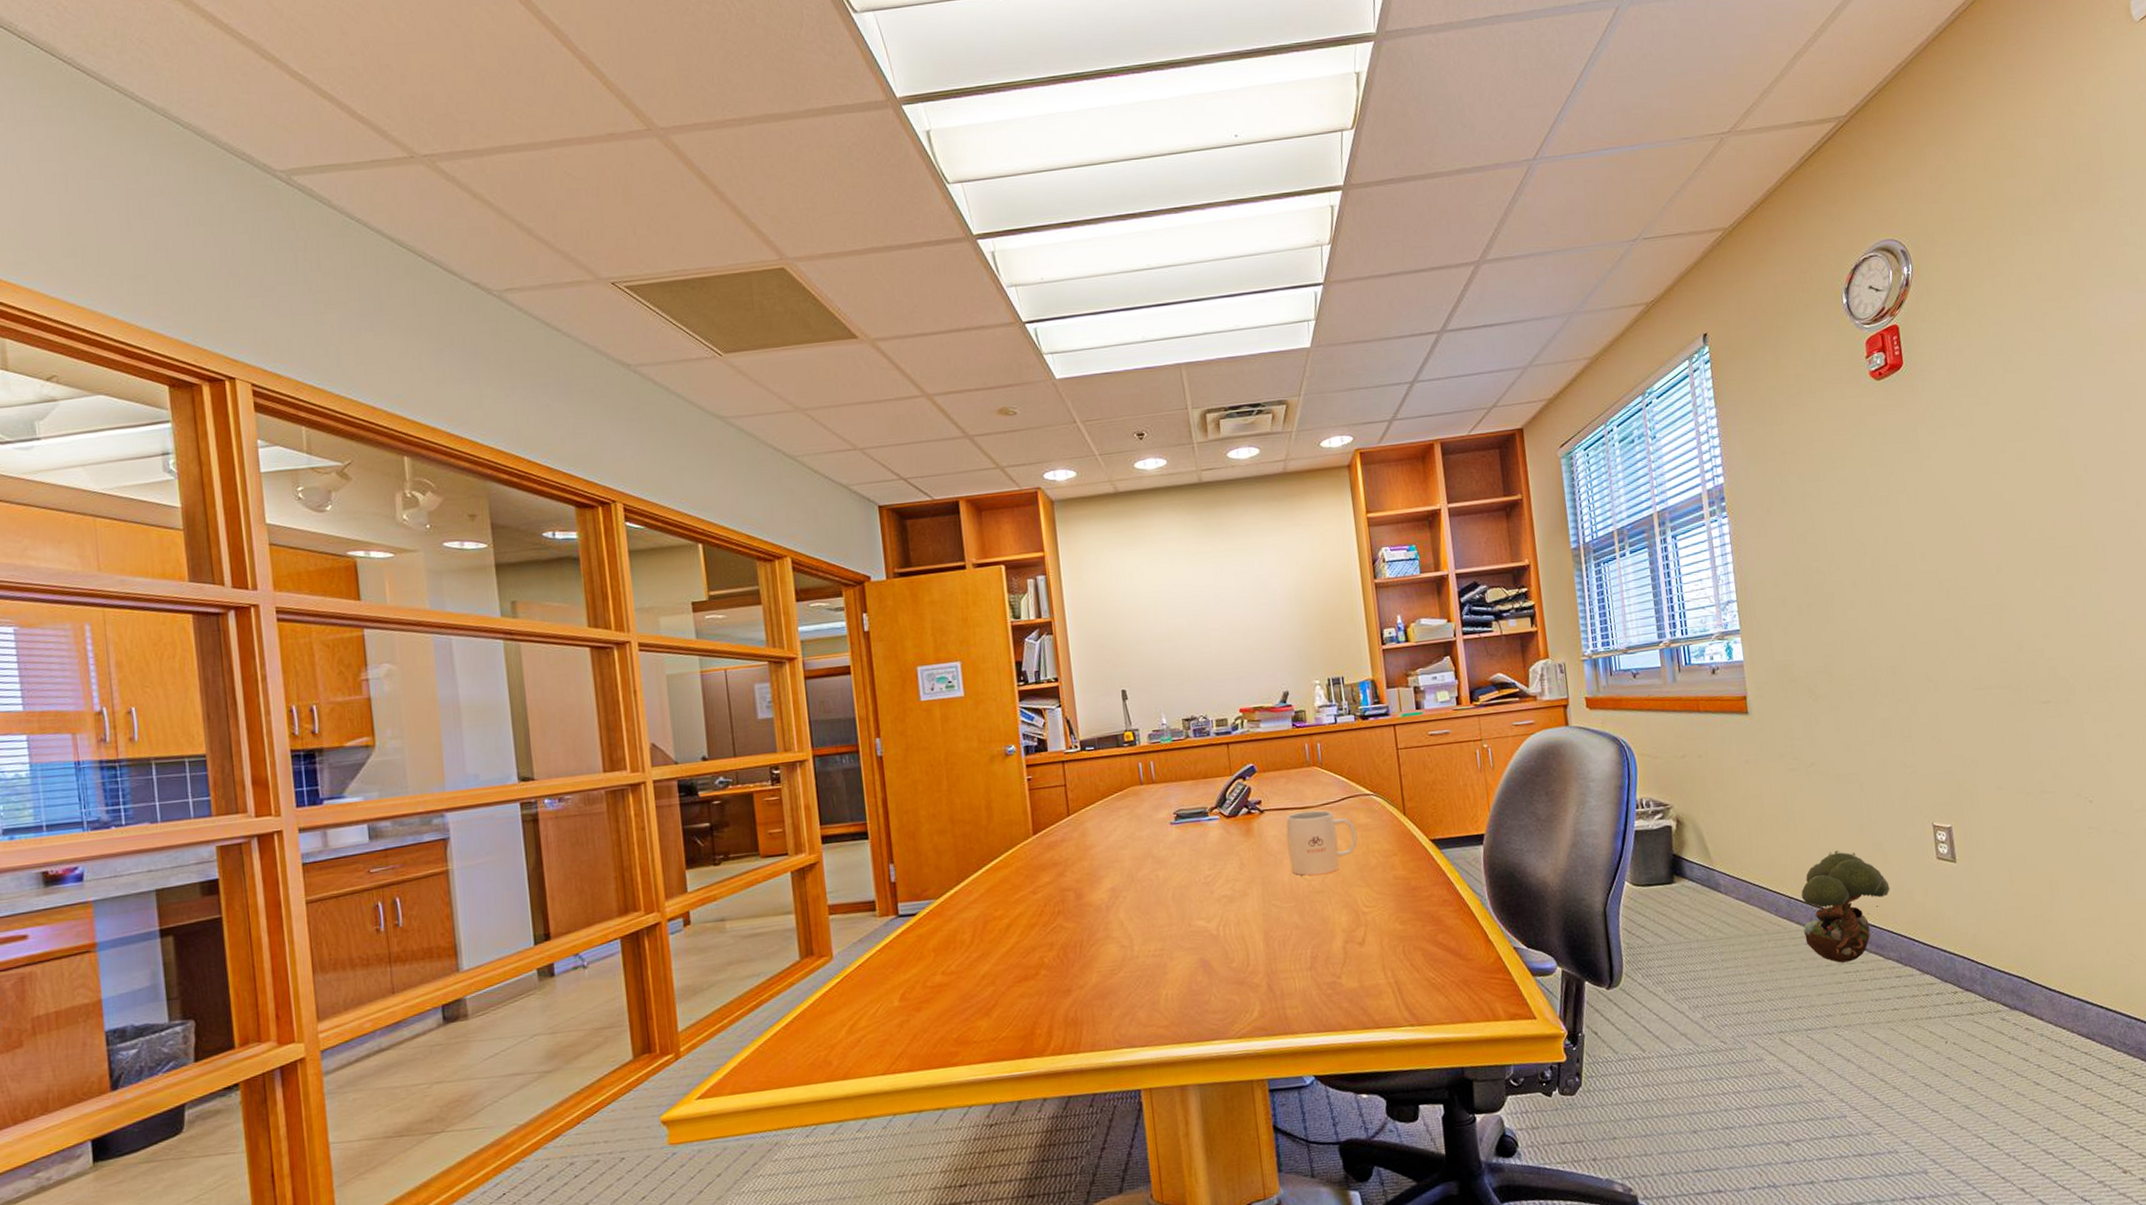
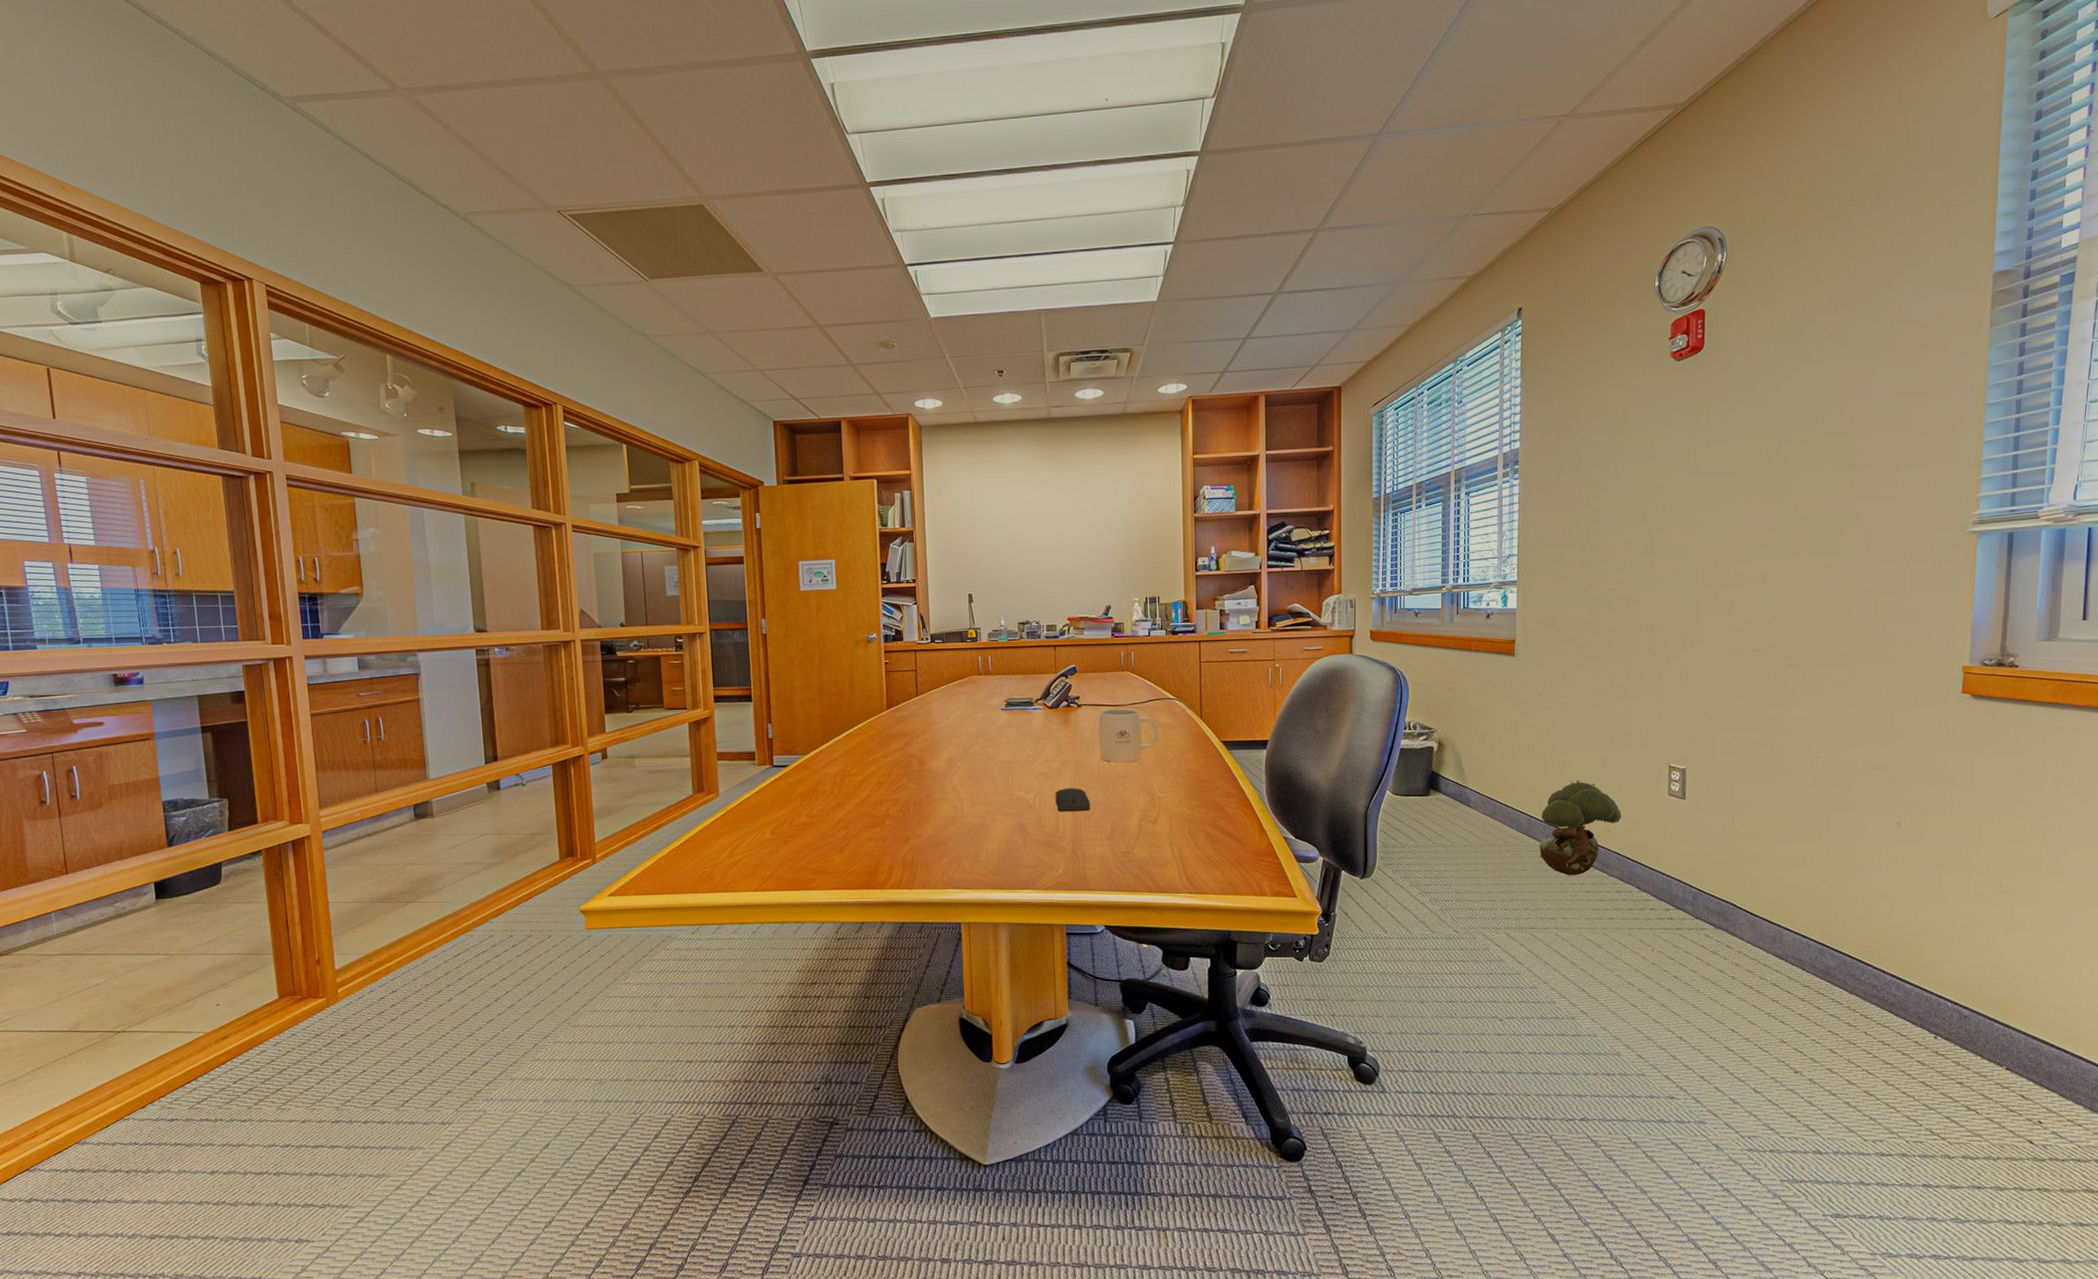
computer mouse: none [1241,910,1286,941] -> present [1055,788,1091,812]

